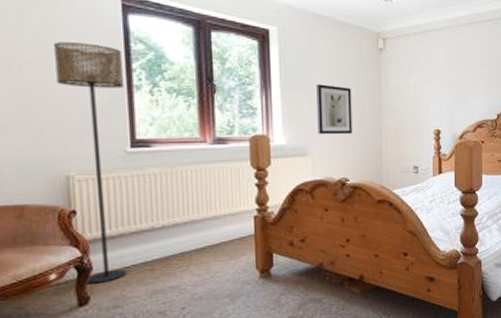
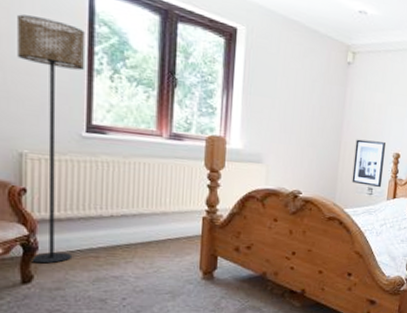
wall art: present [316,84,352,134] -> none [275,91,315,146]
wall art: none [396,121,427,166] -> present [351,139,386,188]

